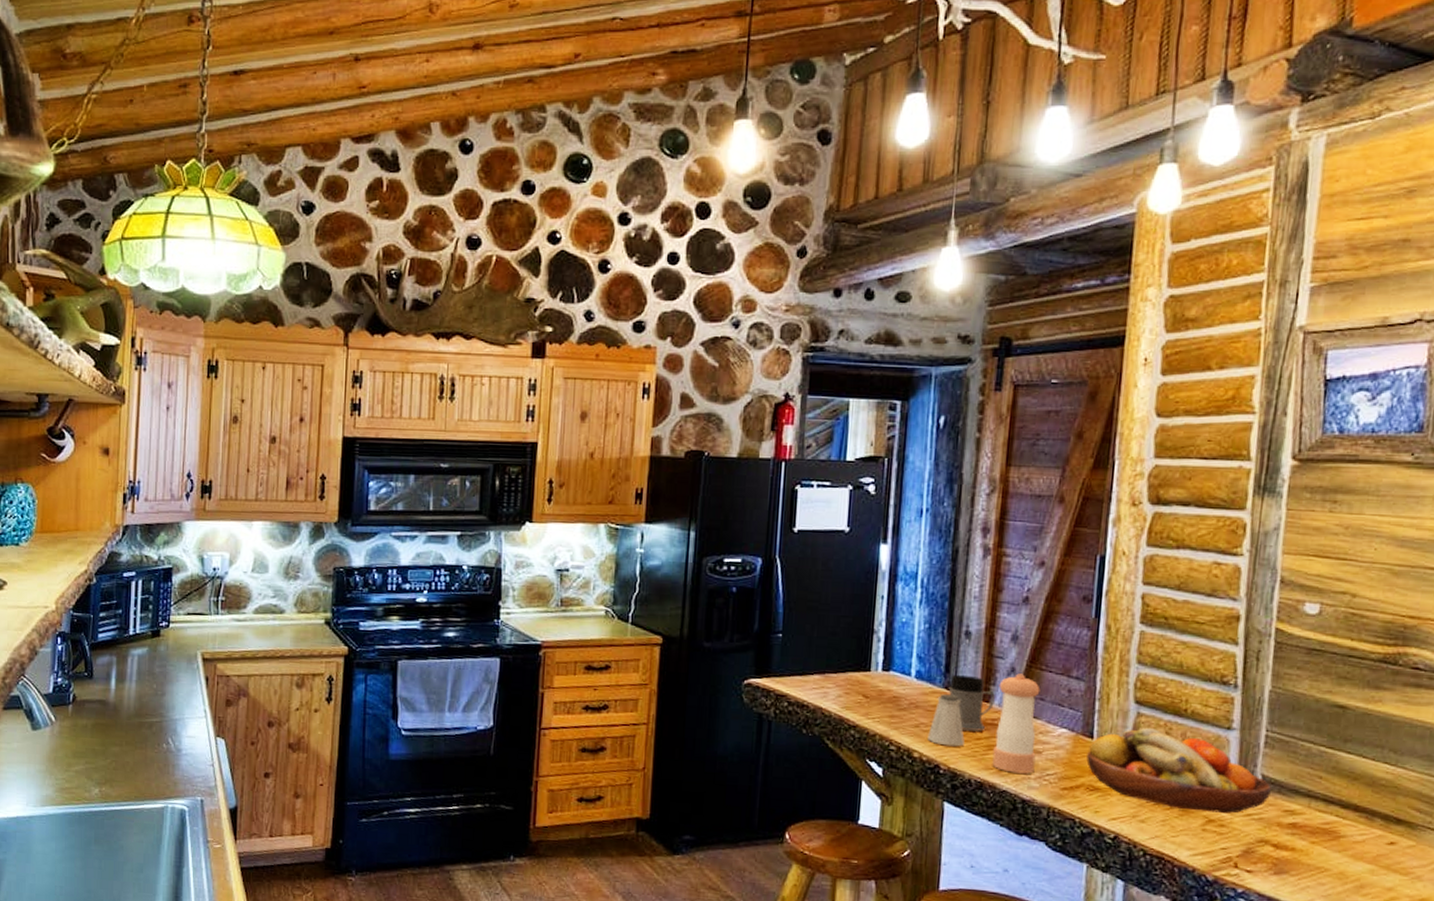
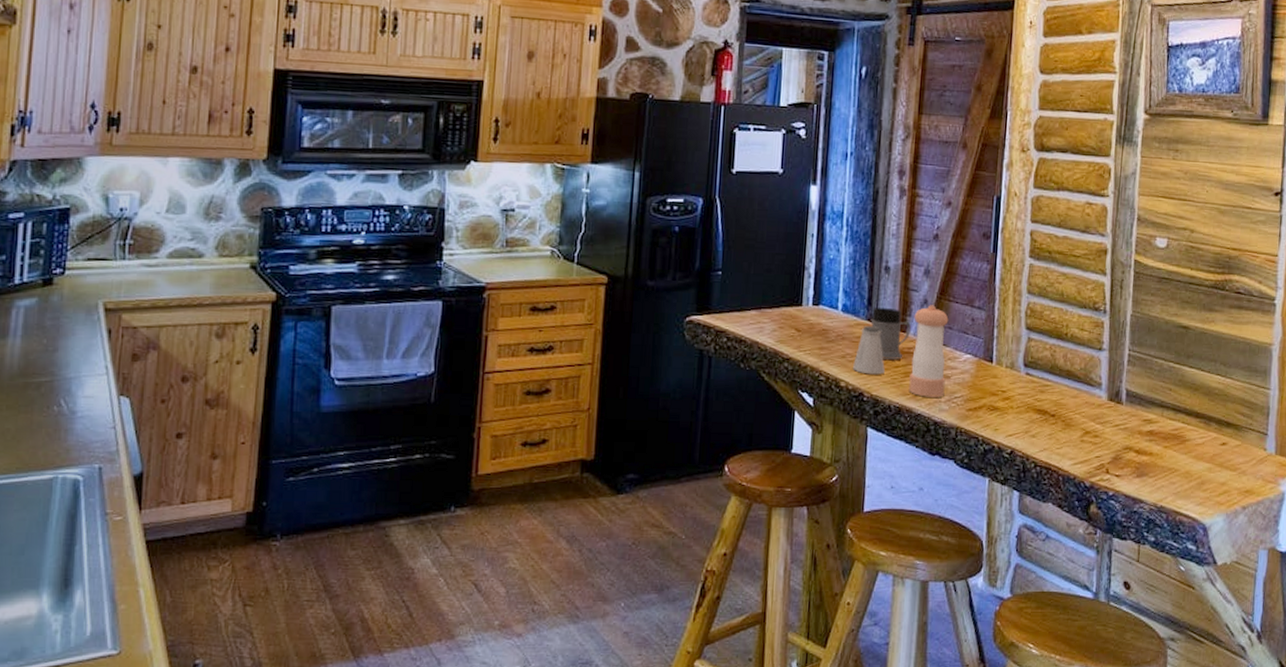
fruit bowl: present [1086,727,1272,813] -> none [987,350,1134,425]

